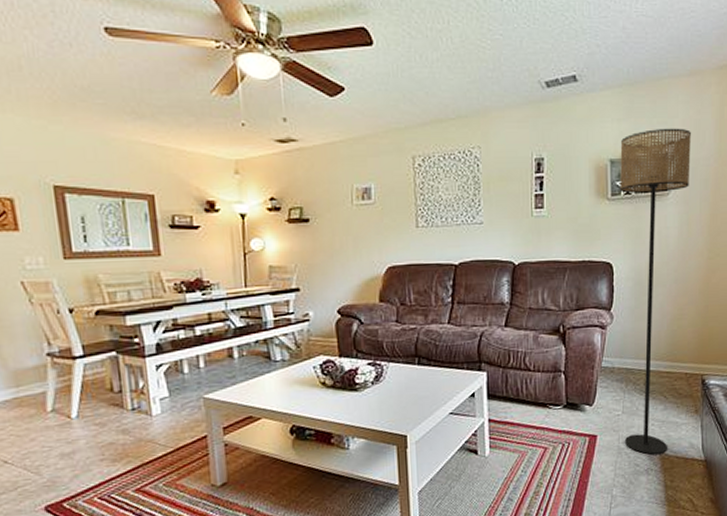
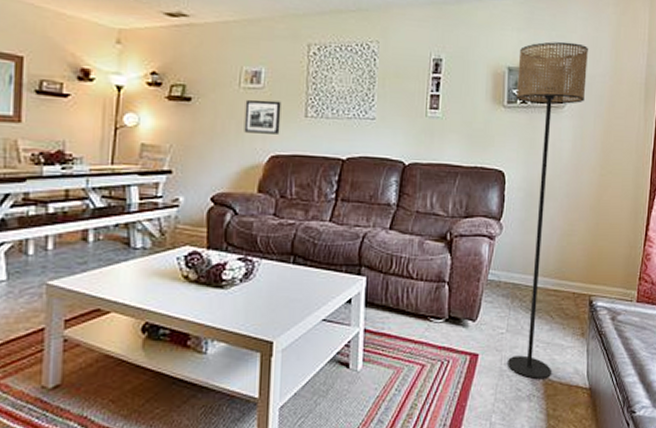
picture frame: none [359,214,394,247] -> present [244,99,282,134]

